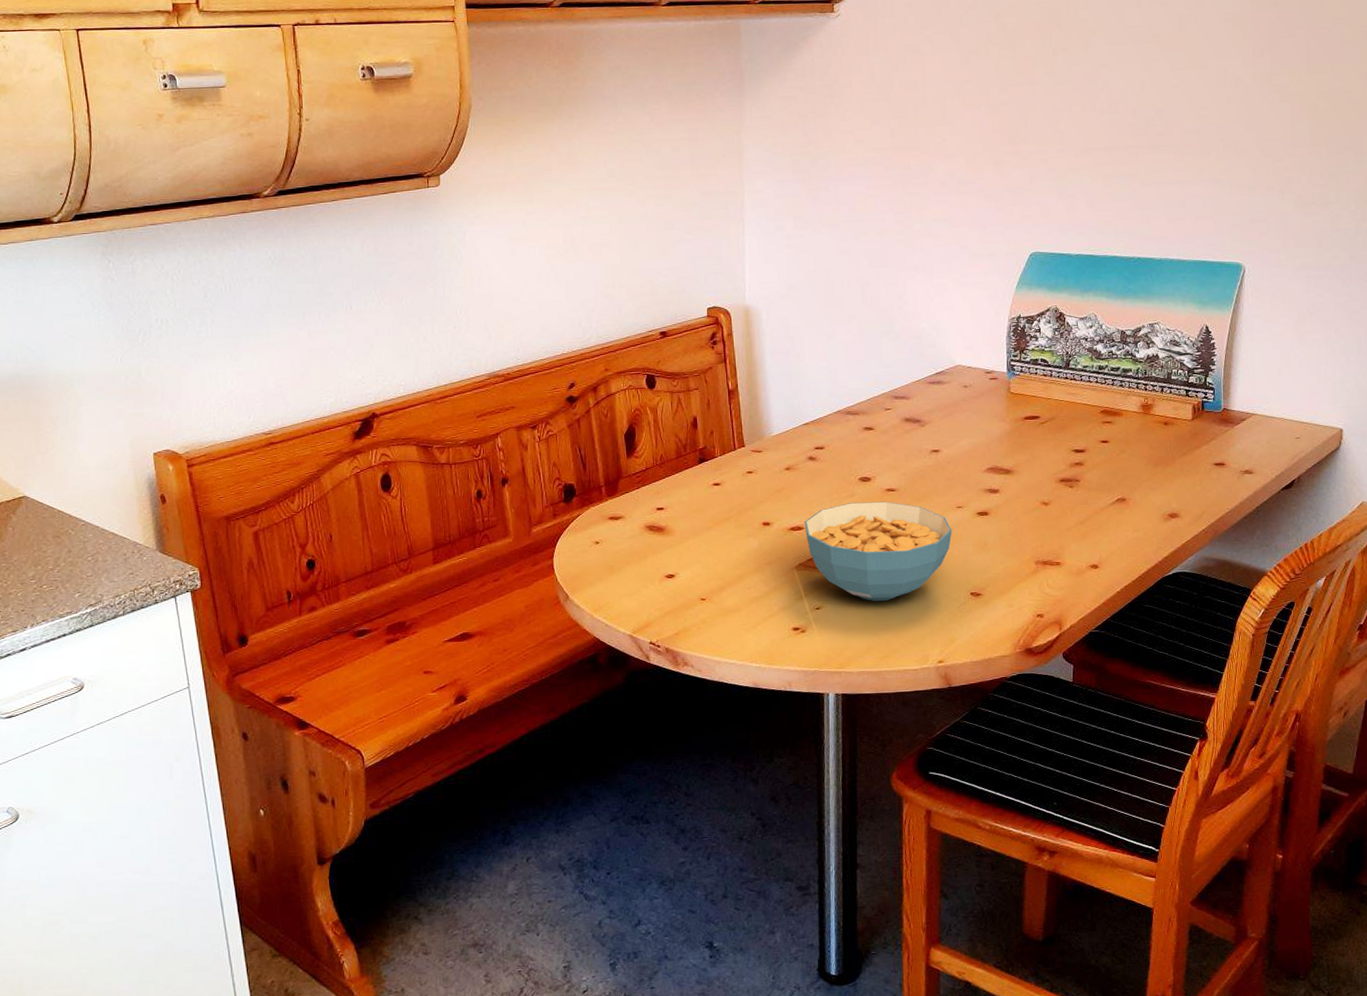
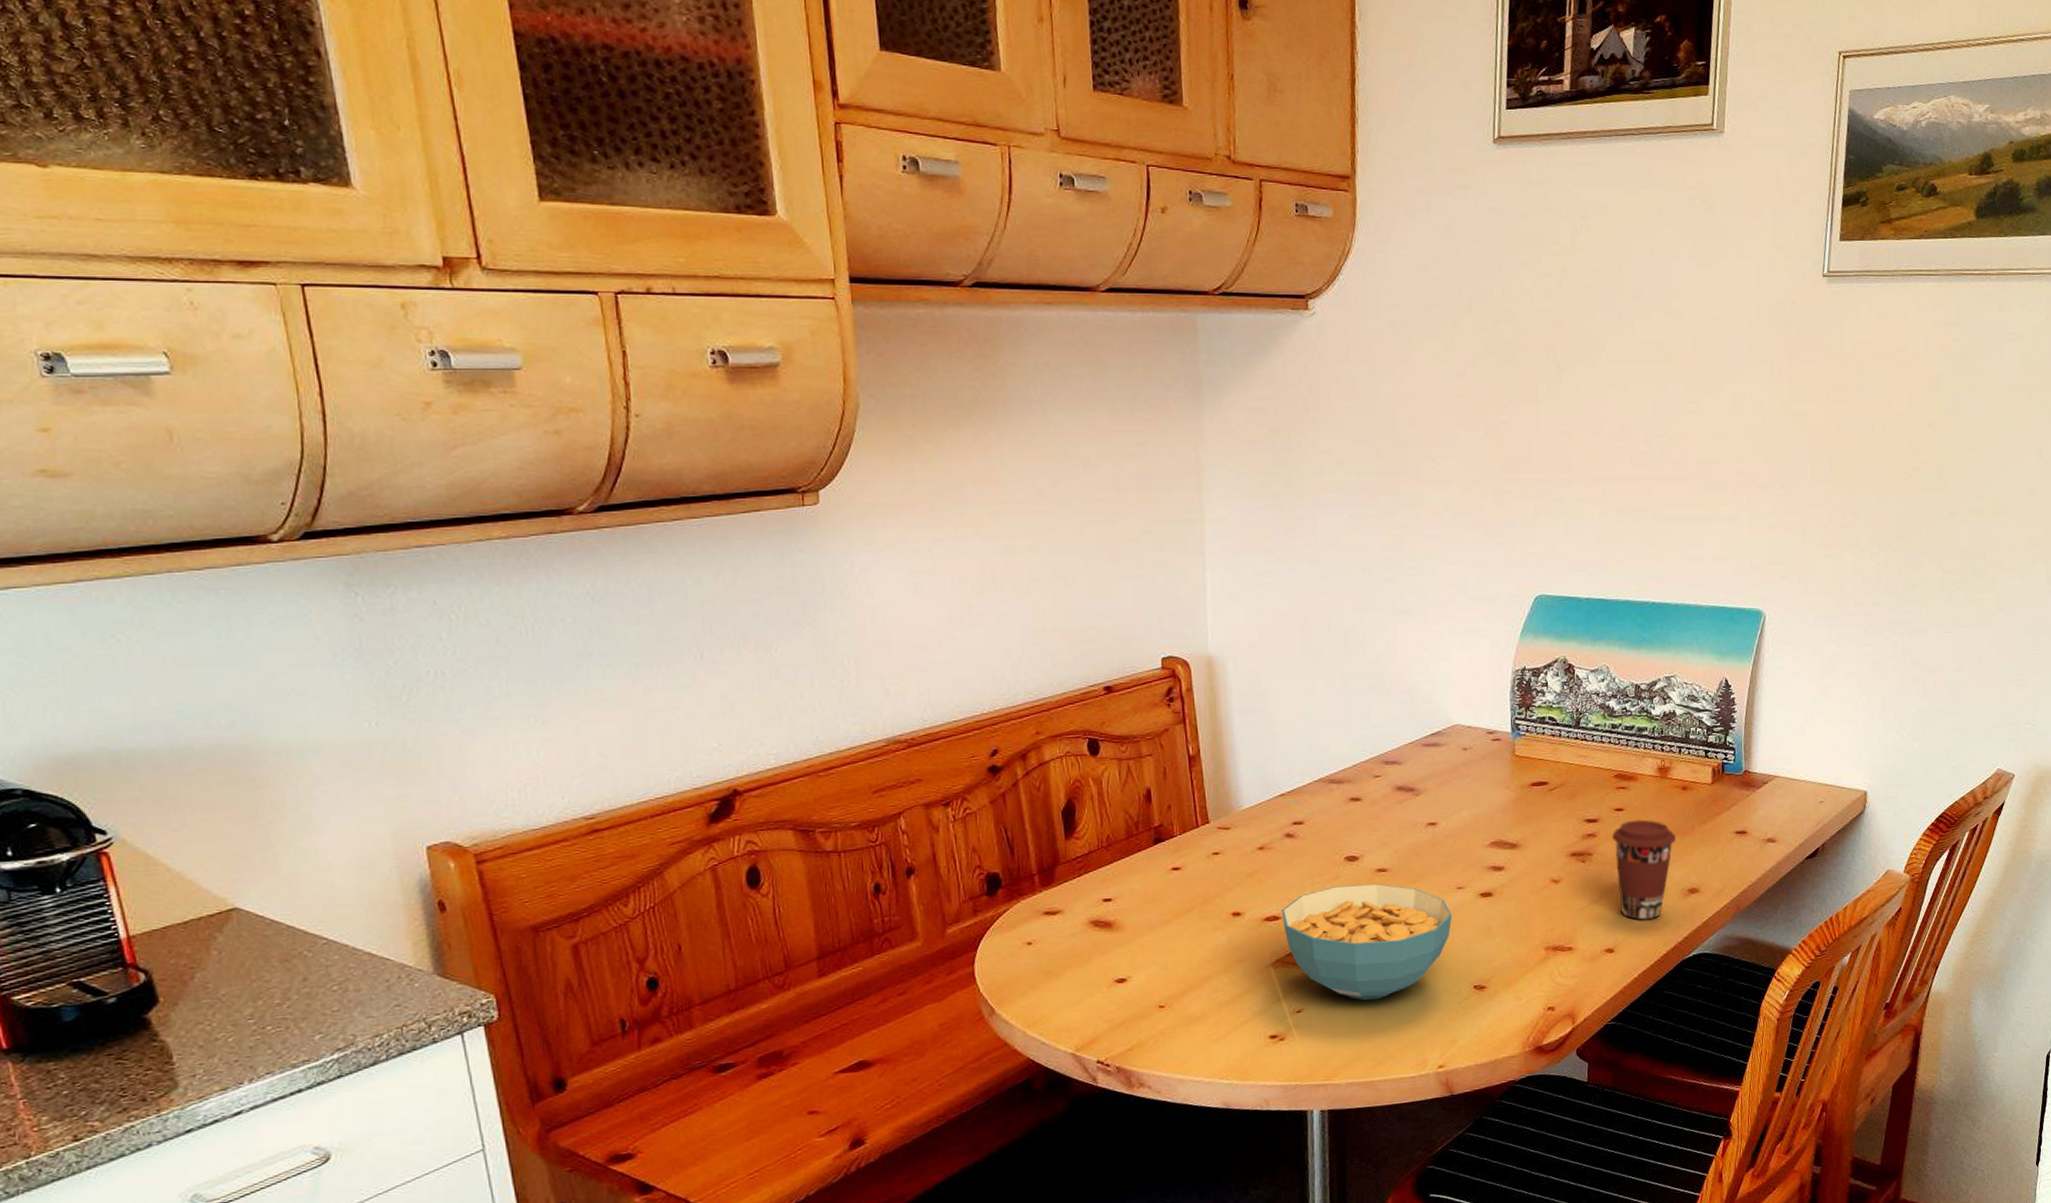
coffee cup: none [1098,451,1158,540] -> present [1612,819,1677,920]

